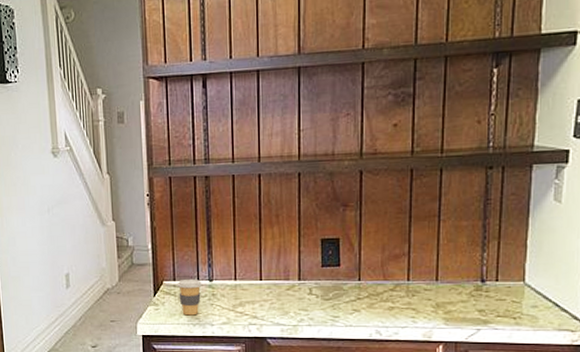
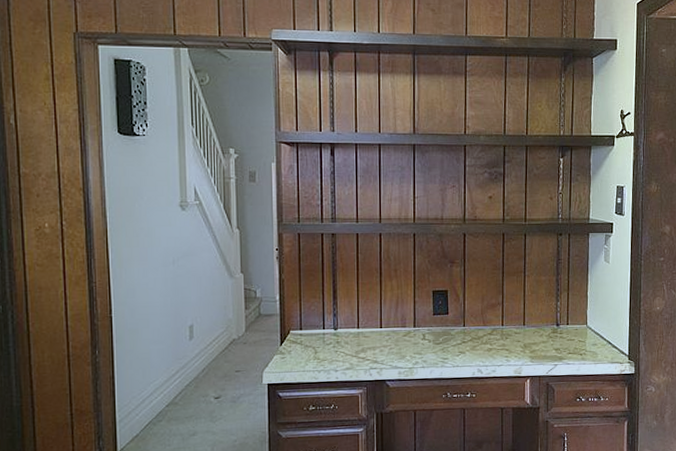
coffee cup: present [177,280,202,316] -> none [303,328,327,363]

